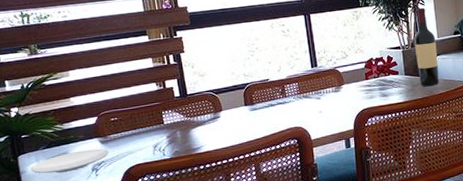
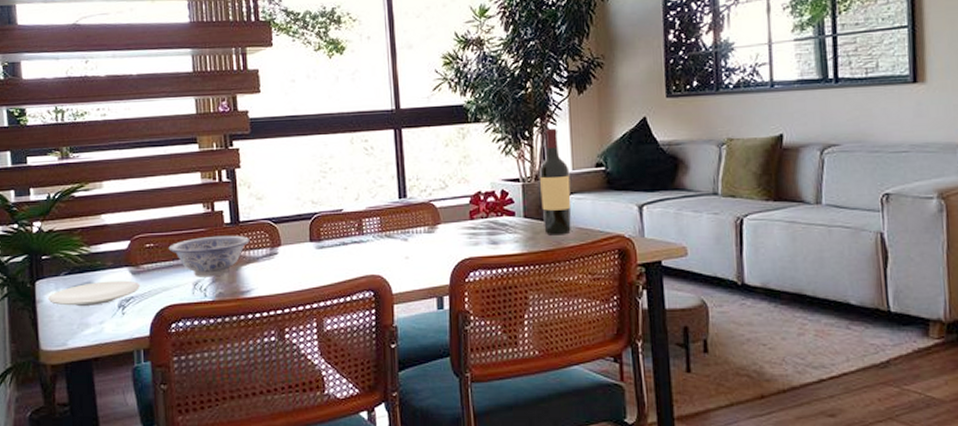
bowl: none [130,105,197,141] -> present [168,235,250,277]

